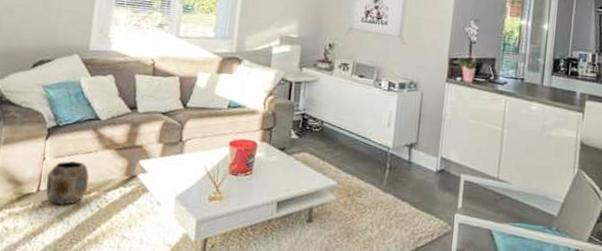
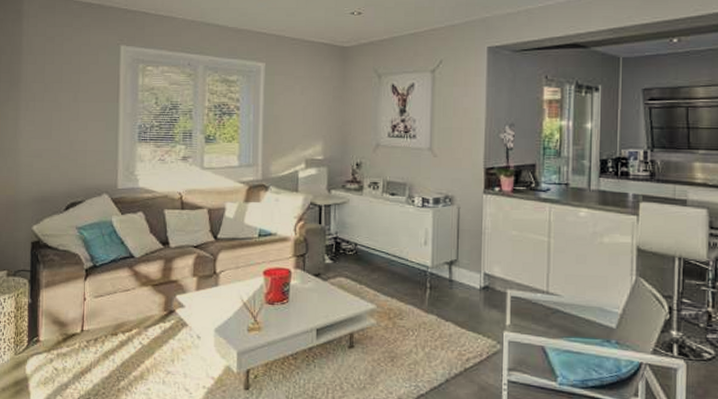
planter: present [46,160,89,205] -> none [89,299,129,343]

